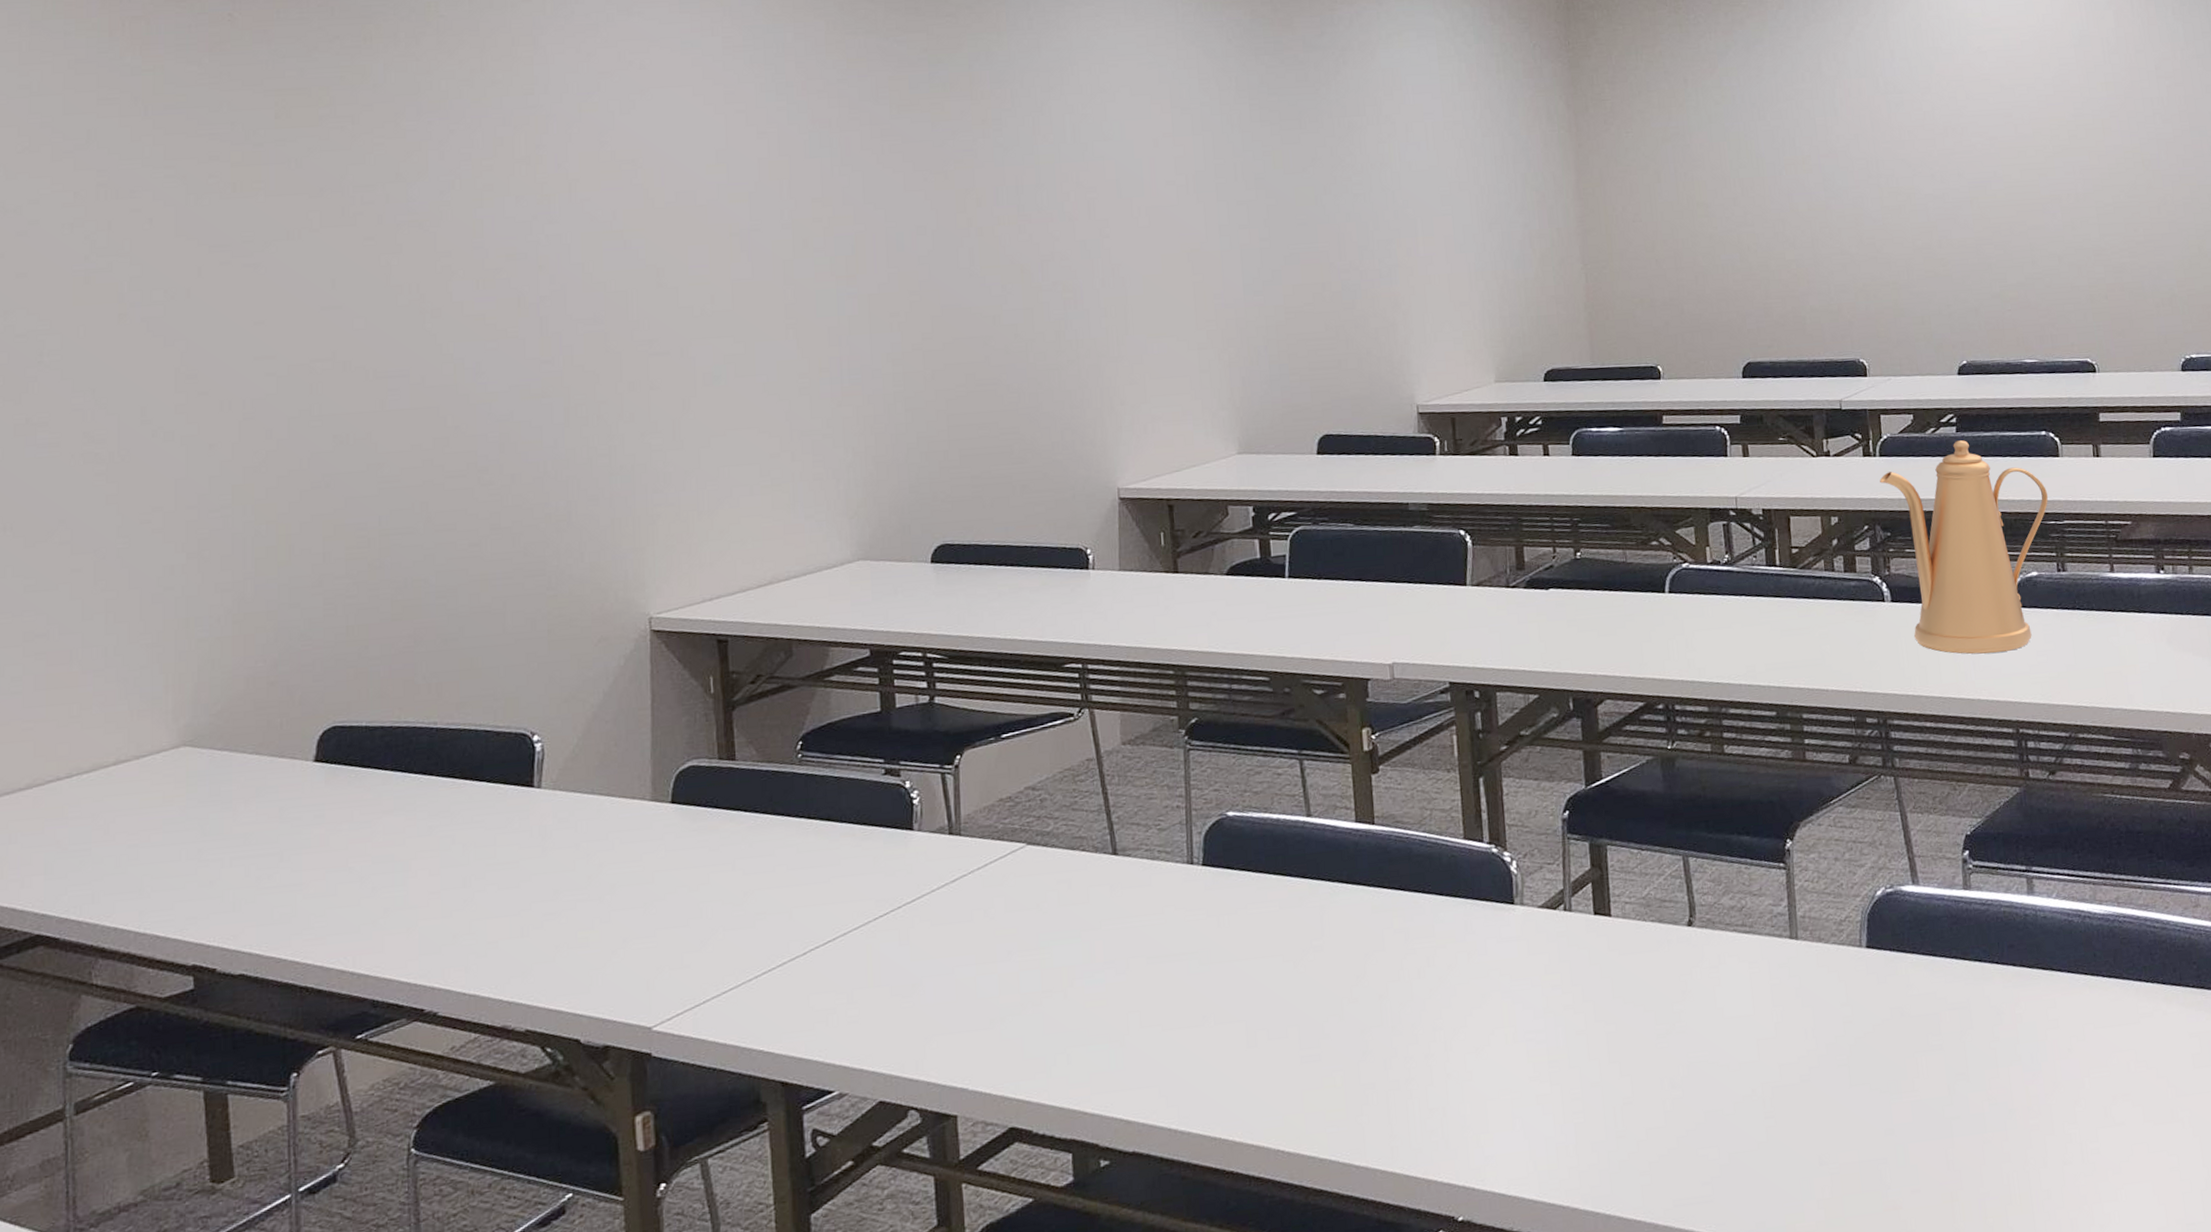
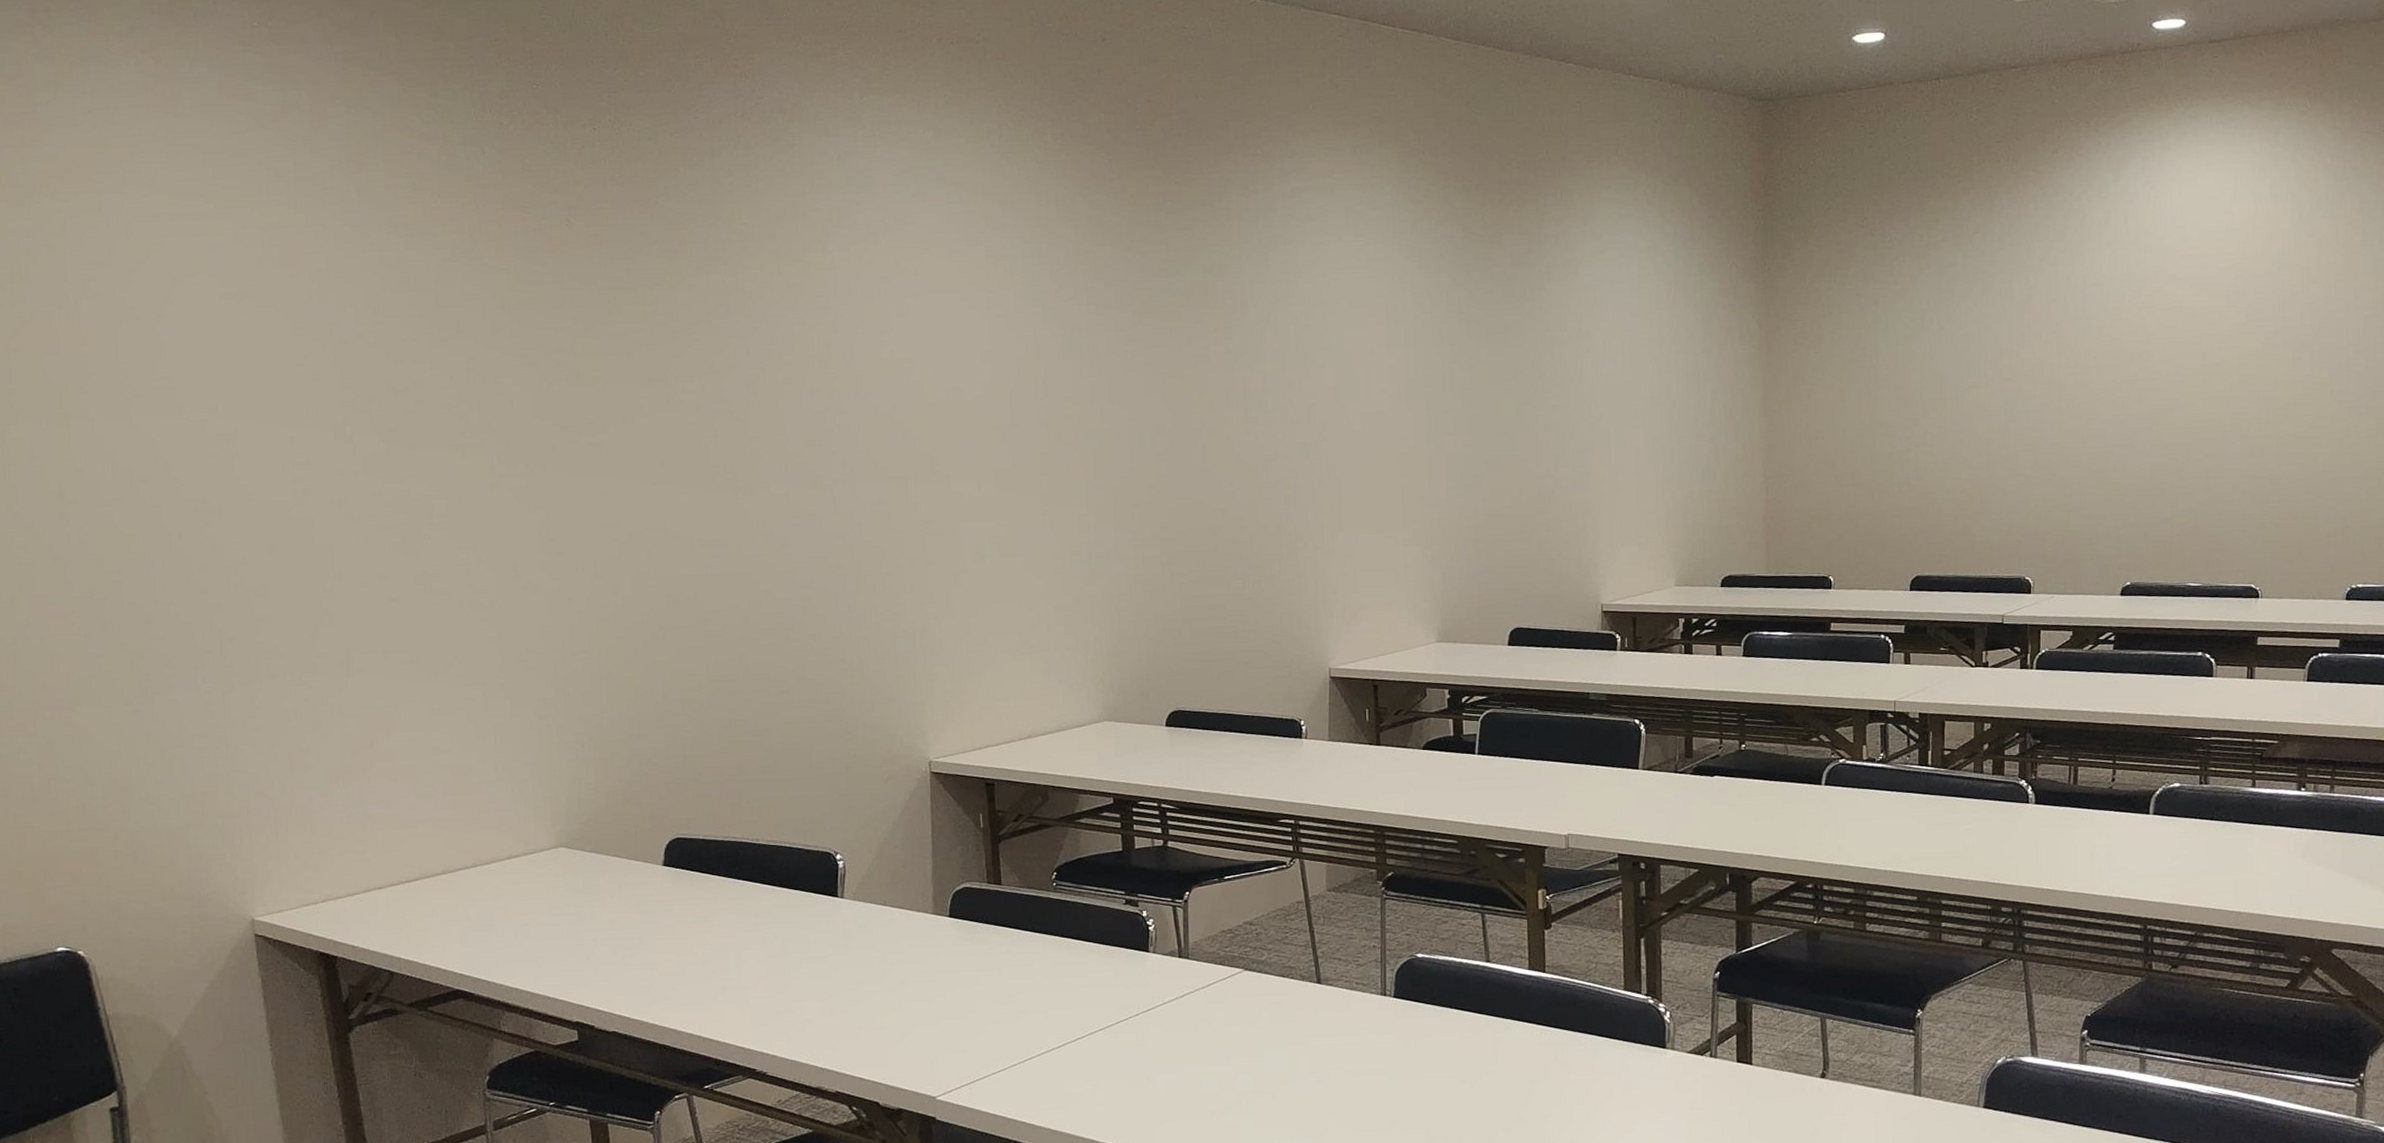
coffee pot: present [1880,440,2049,654] -> none [2034,657,2198,856]

